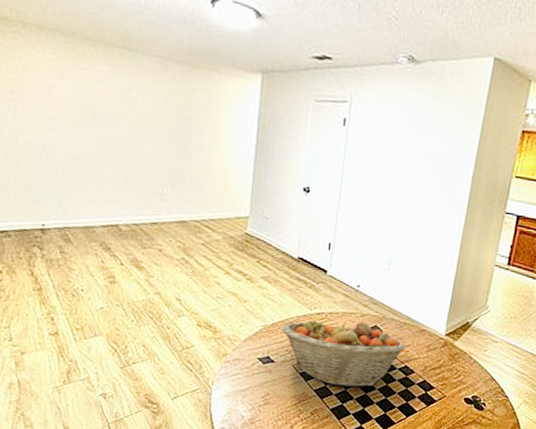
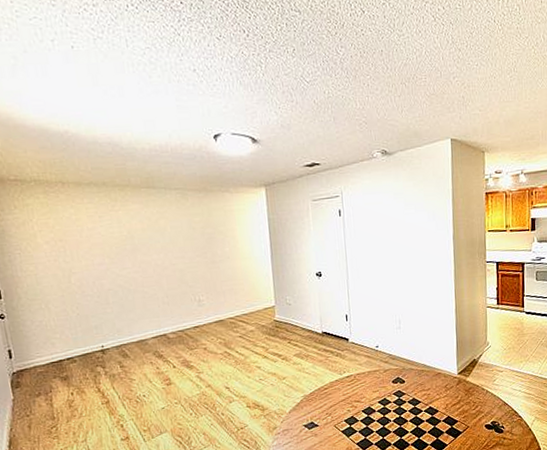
fruit basket: present [281,321,406,388] -> none [319,376,427,437]

